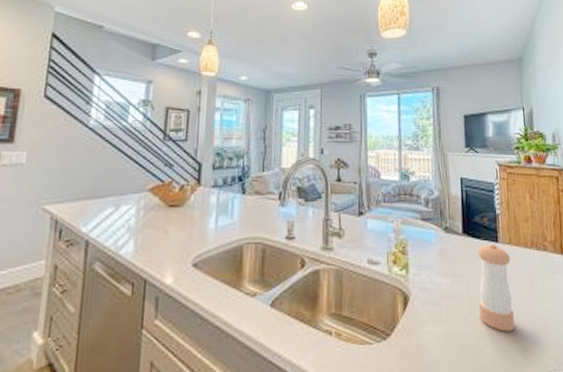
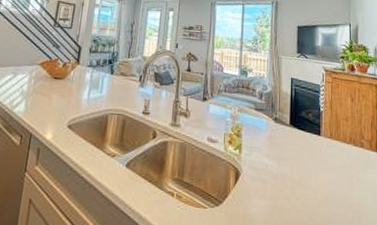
pepper shaker: present [477,243,515,332] -> none [299,136,330,213]

